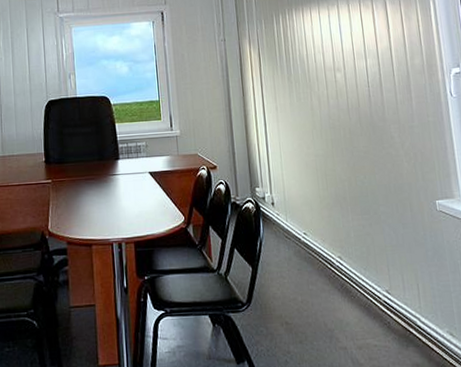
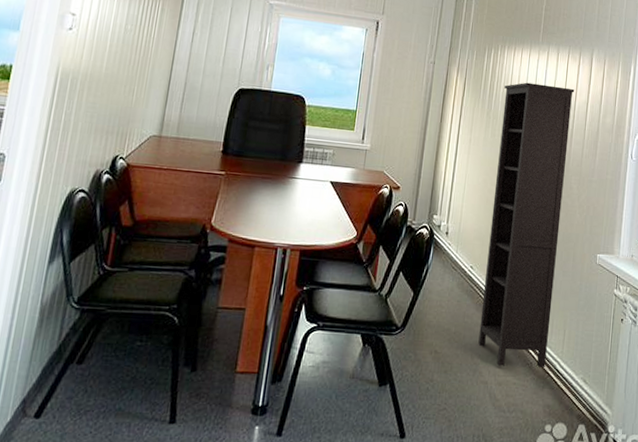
bookcase: none [300,37,405,330] -> present [478,82,575,368]

